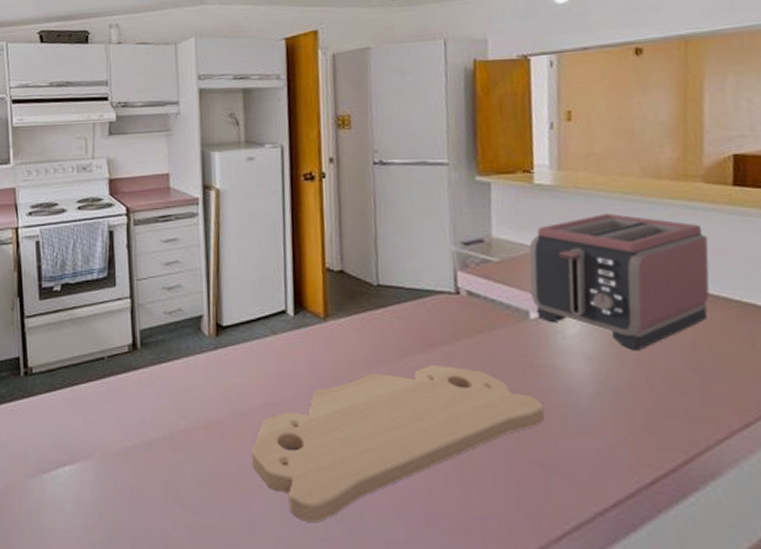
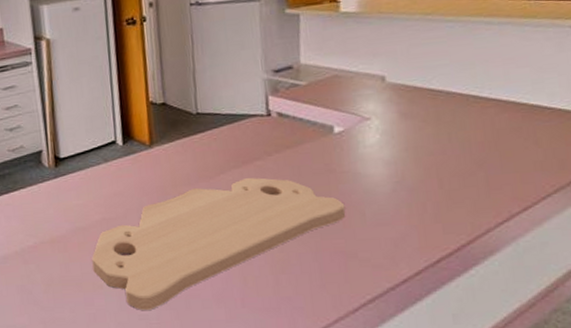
toaster: present [529,214,710,351] -> none [334,34,501,154]

